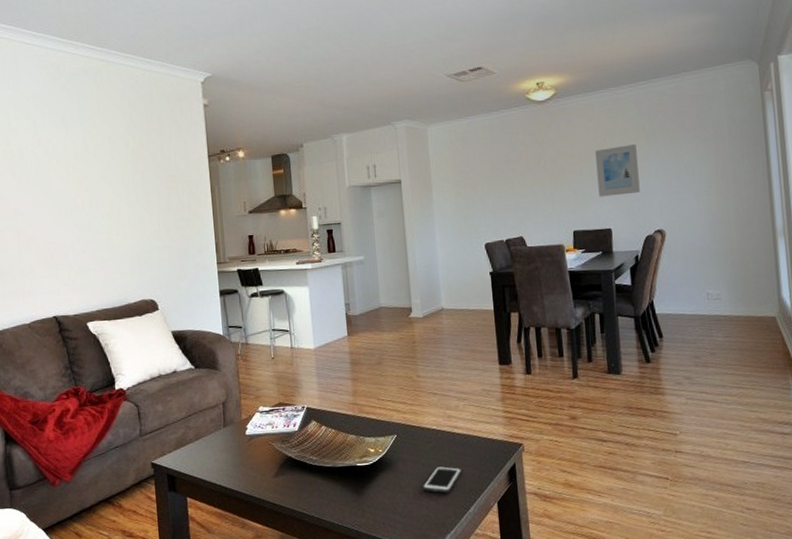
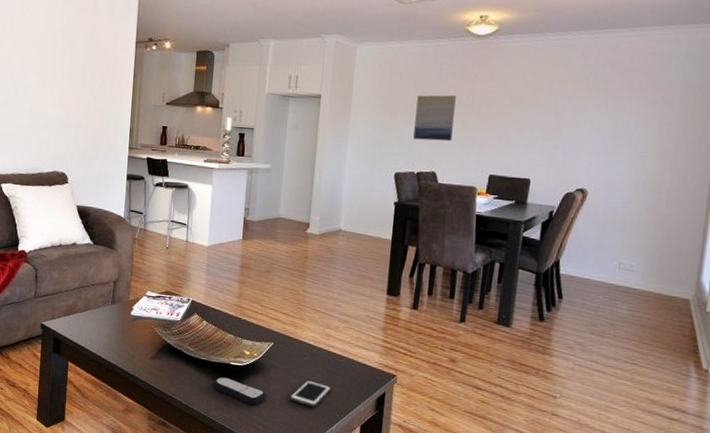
remote control: none [342,480,399,504] -> present [212,377,266,406]
wall art: none [493,161,532,208] -> present [413,95,456,142]
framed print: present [595,144,640,197] -> none [524,95,575,147]

